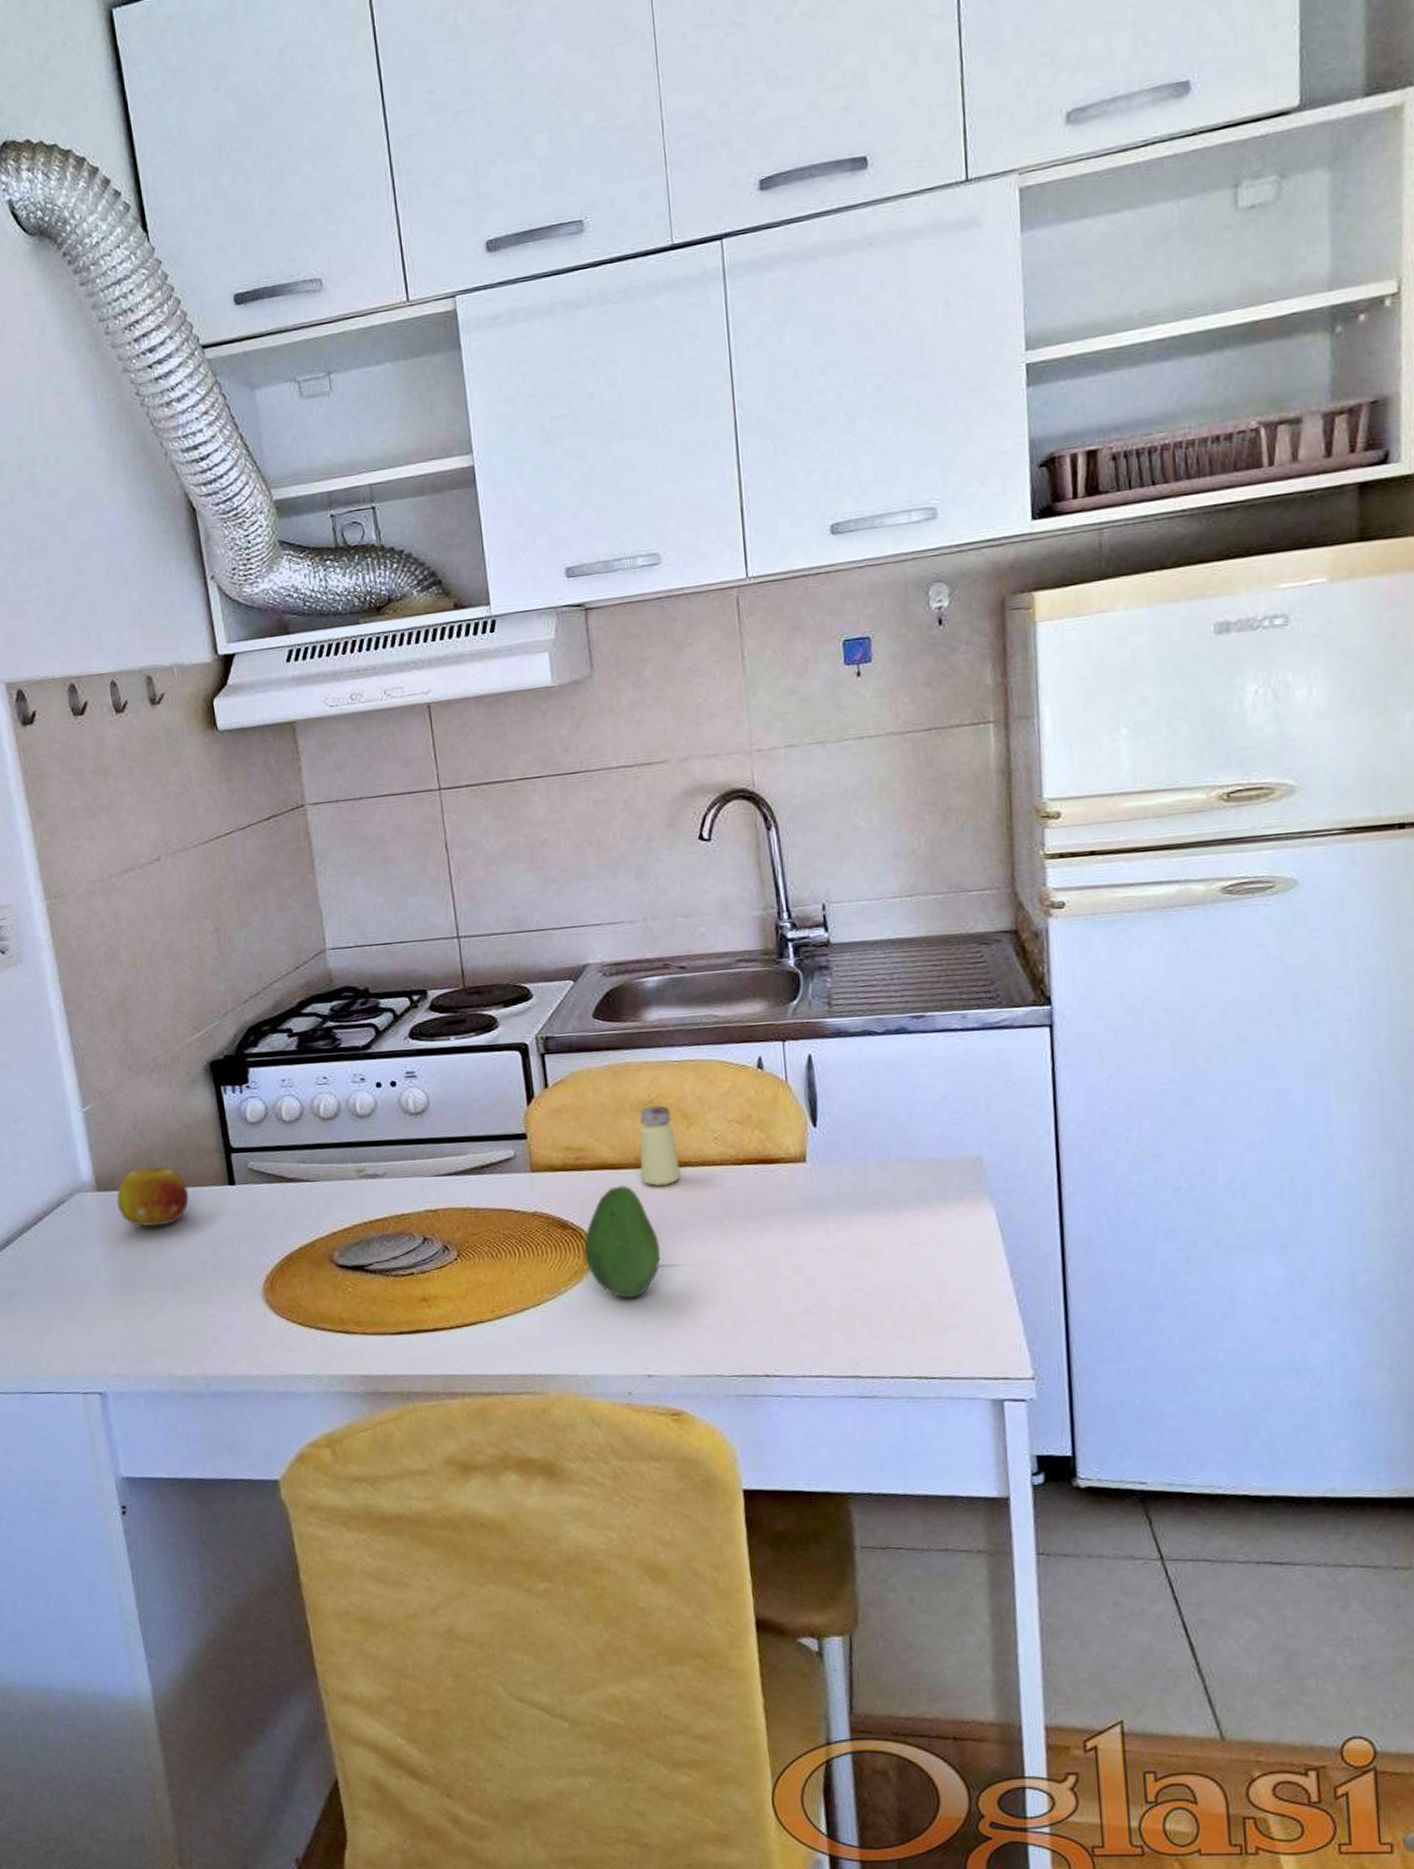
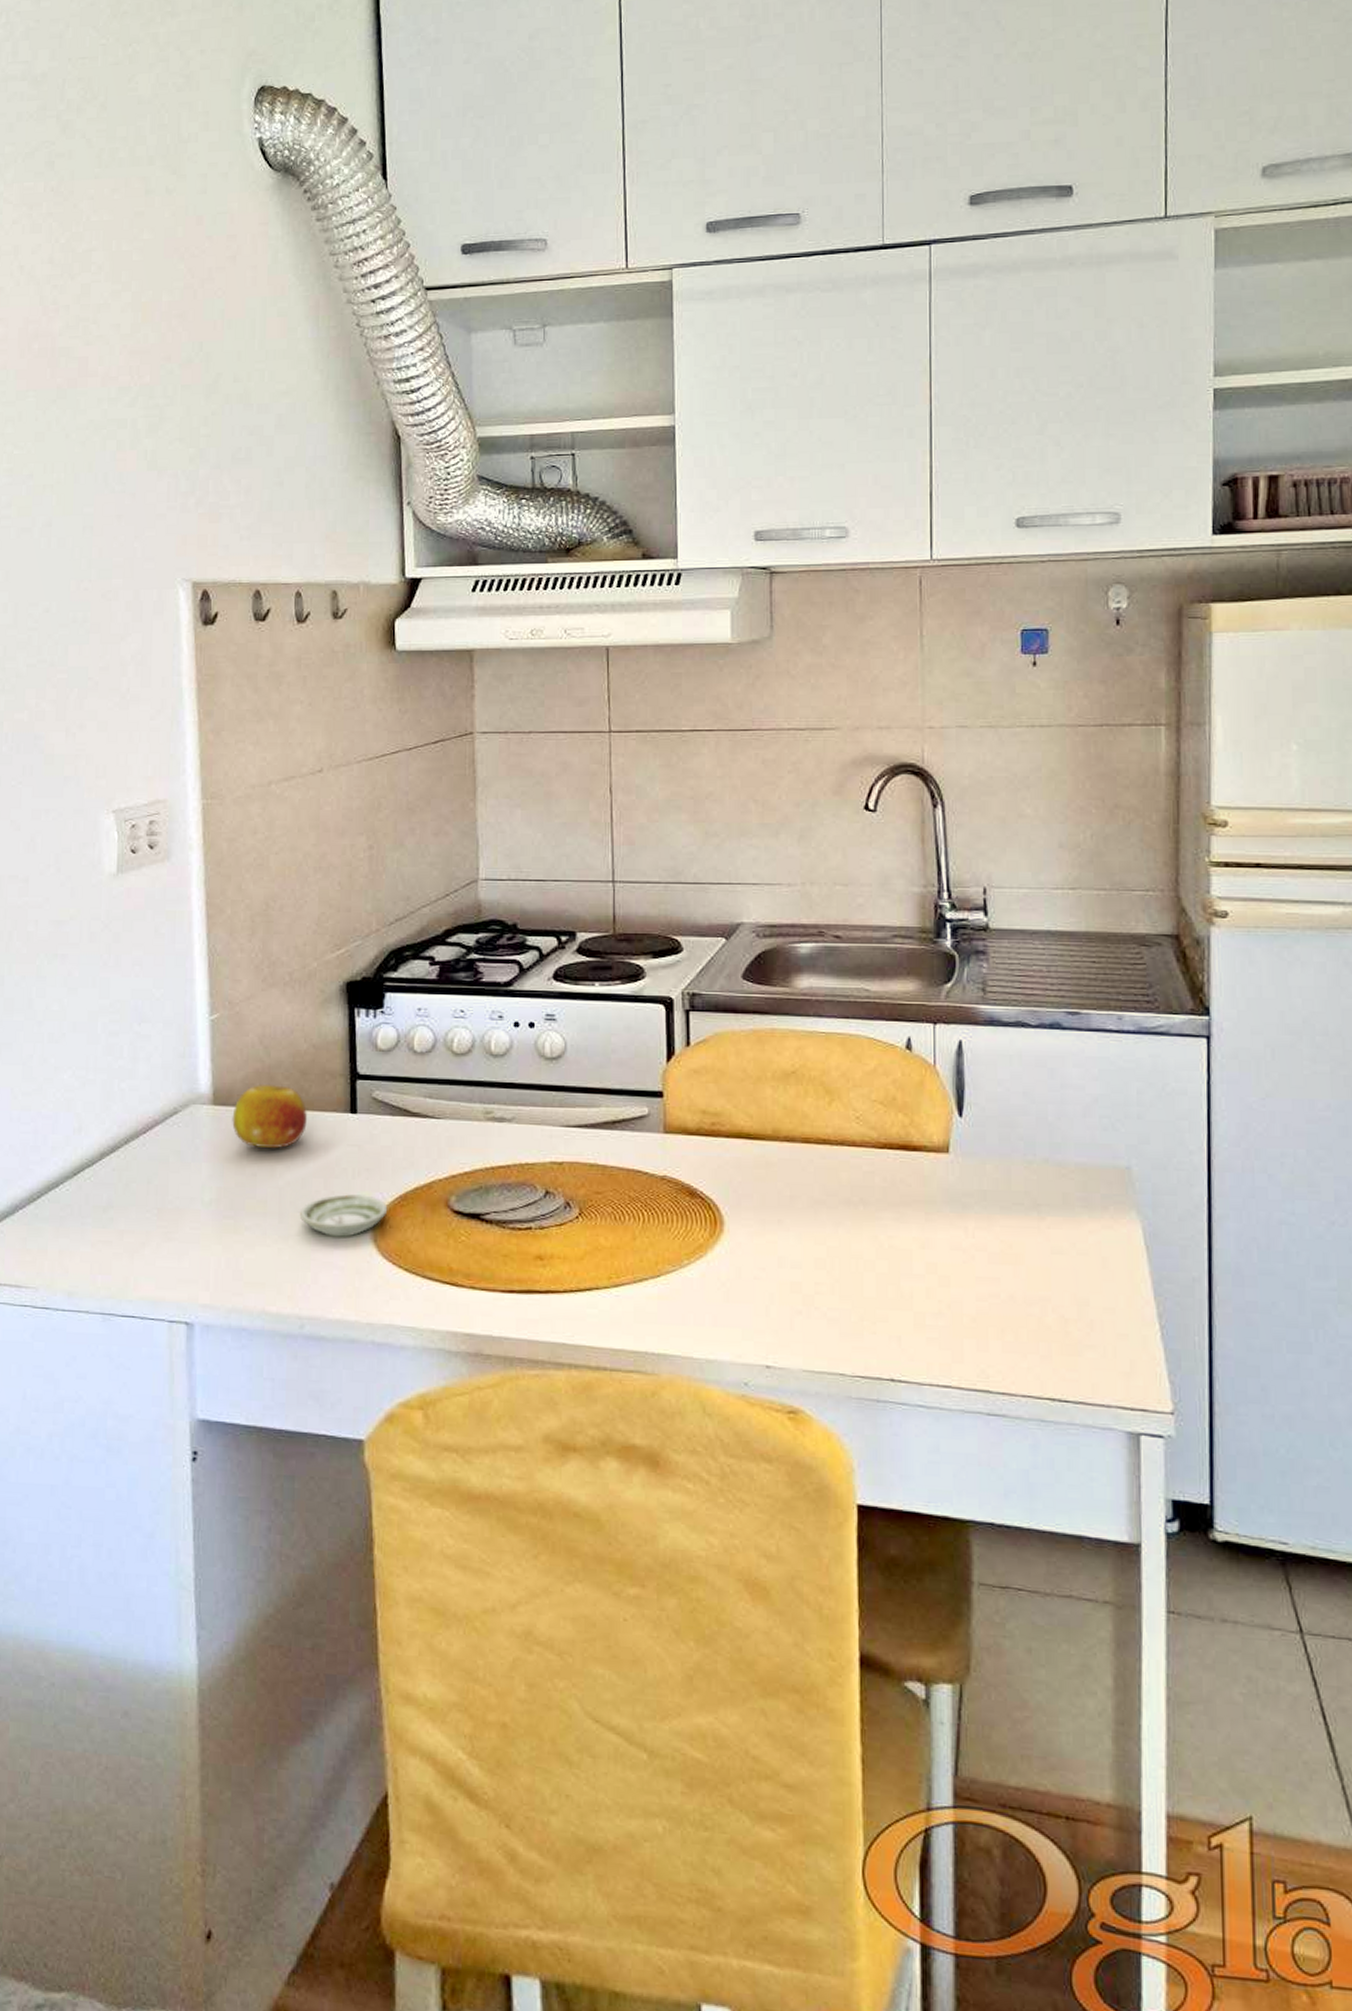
saucer: none [192,1259,276,1301] -> present [299,1194,388,1237]
fruit: present [584,1185,660,1299] -> none [711,1157,790,1280]
saltshaker: present [639,1105,681,1187] -> none [777,1076,818,1163]

